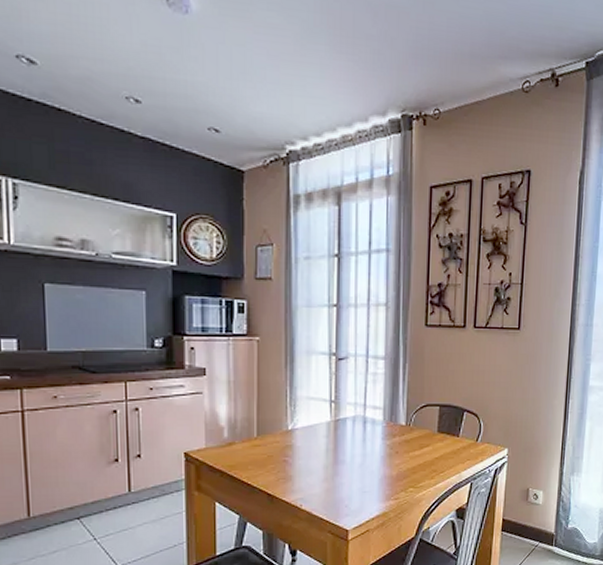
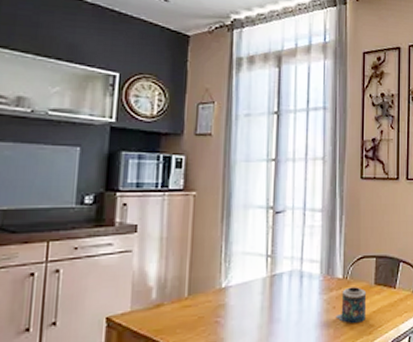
candle: none [398,434,430,468] -> present [335,287,367,323]

